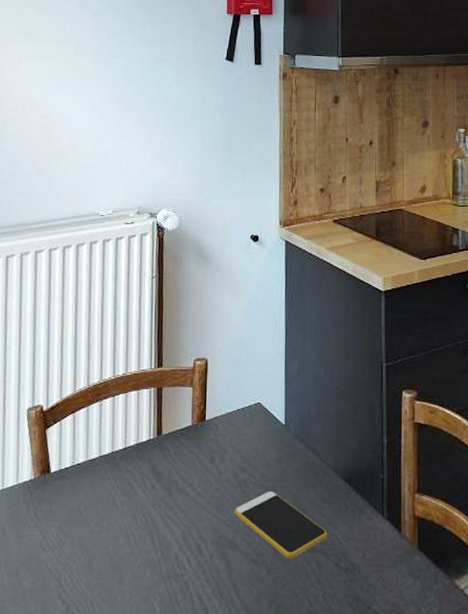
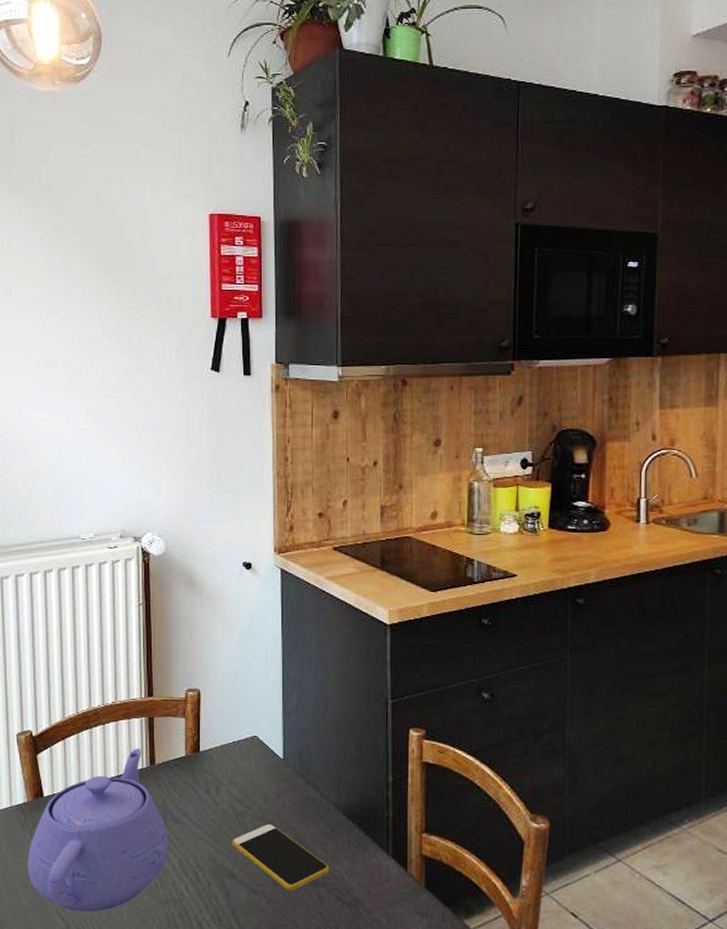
teapot: none [30,419,173,594] -> present [27,748,169,913]

